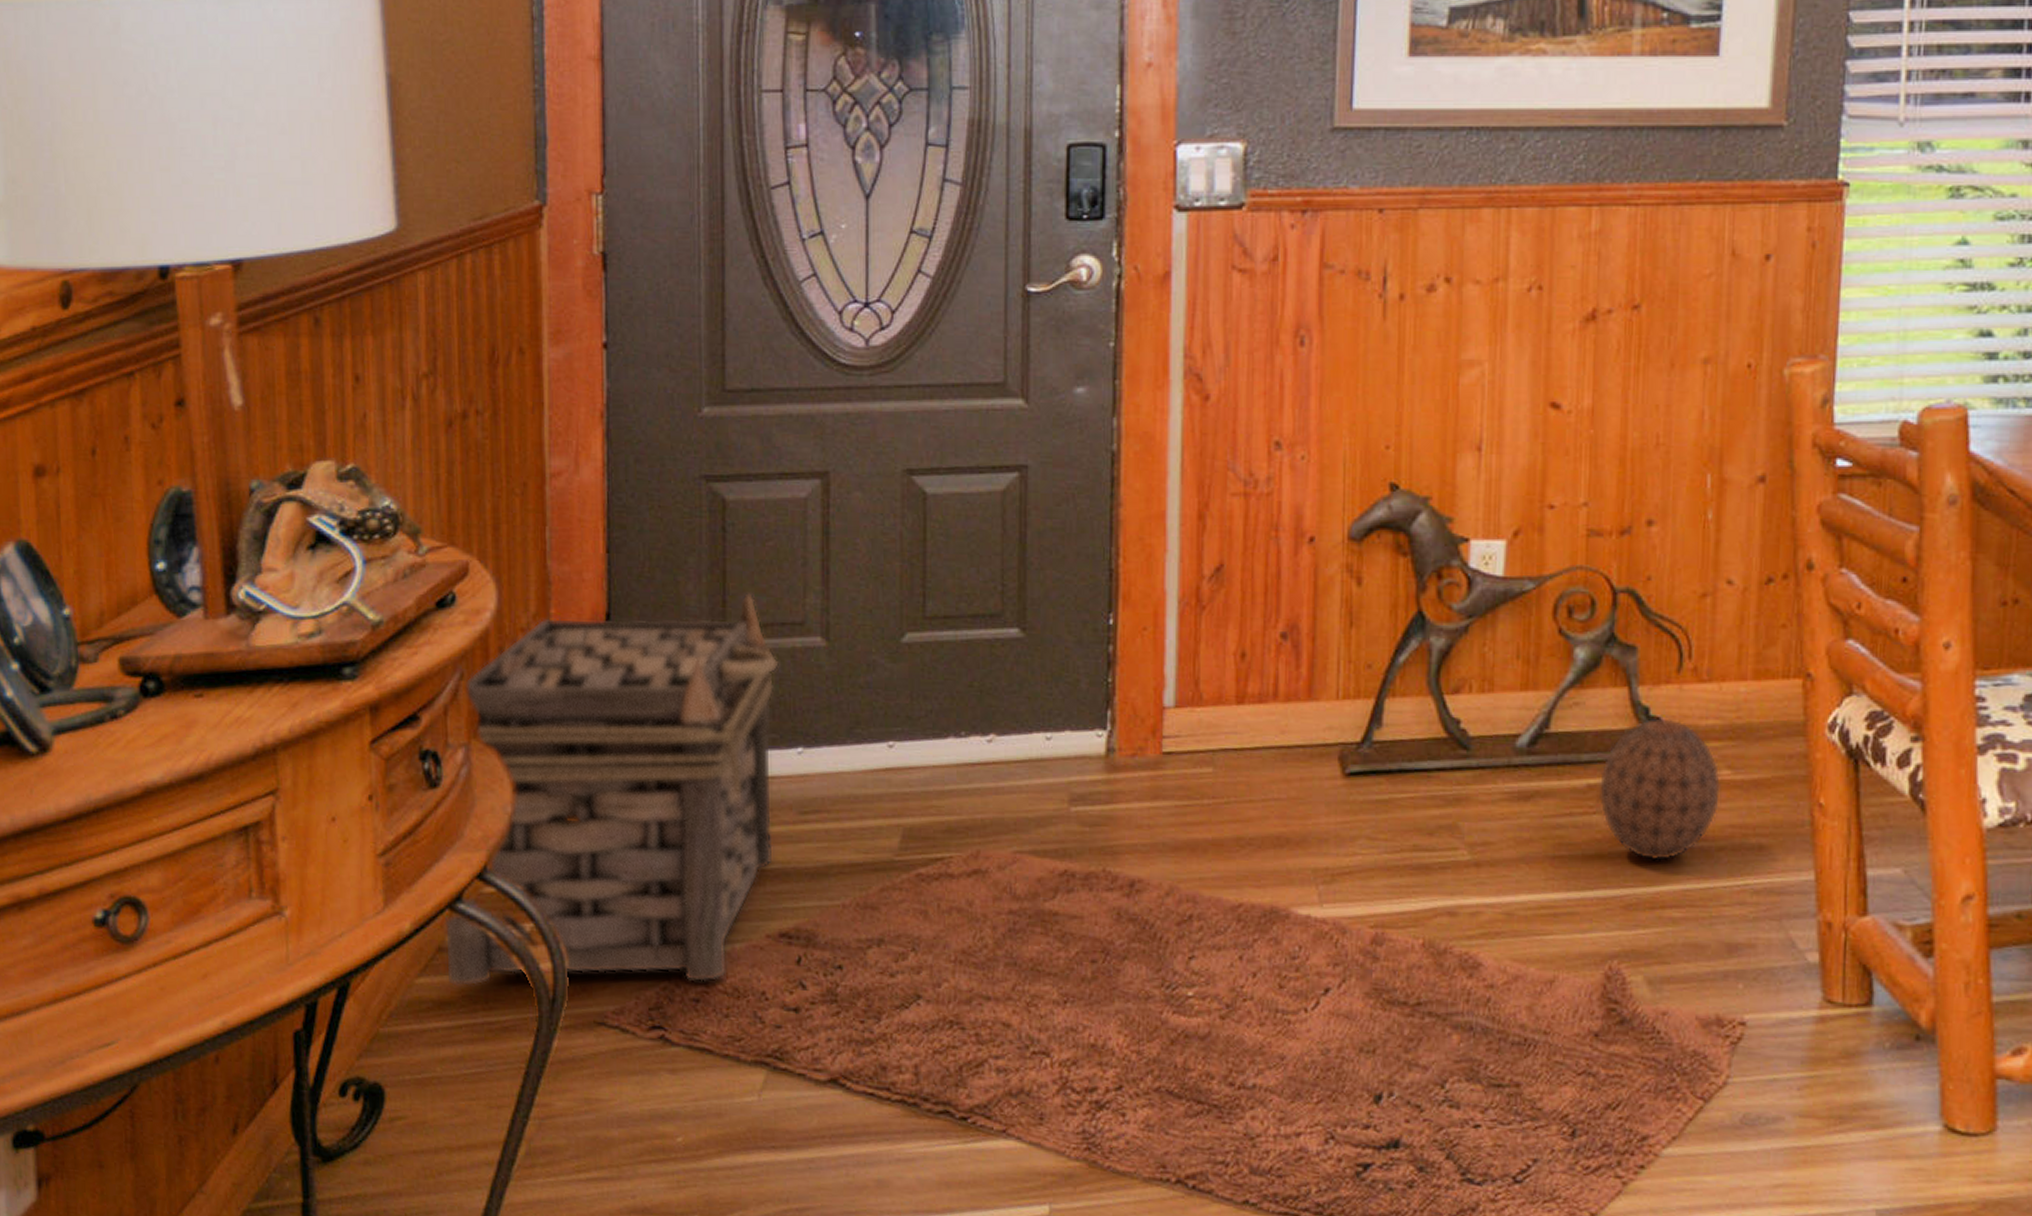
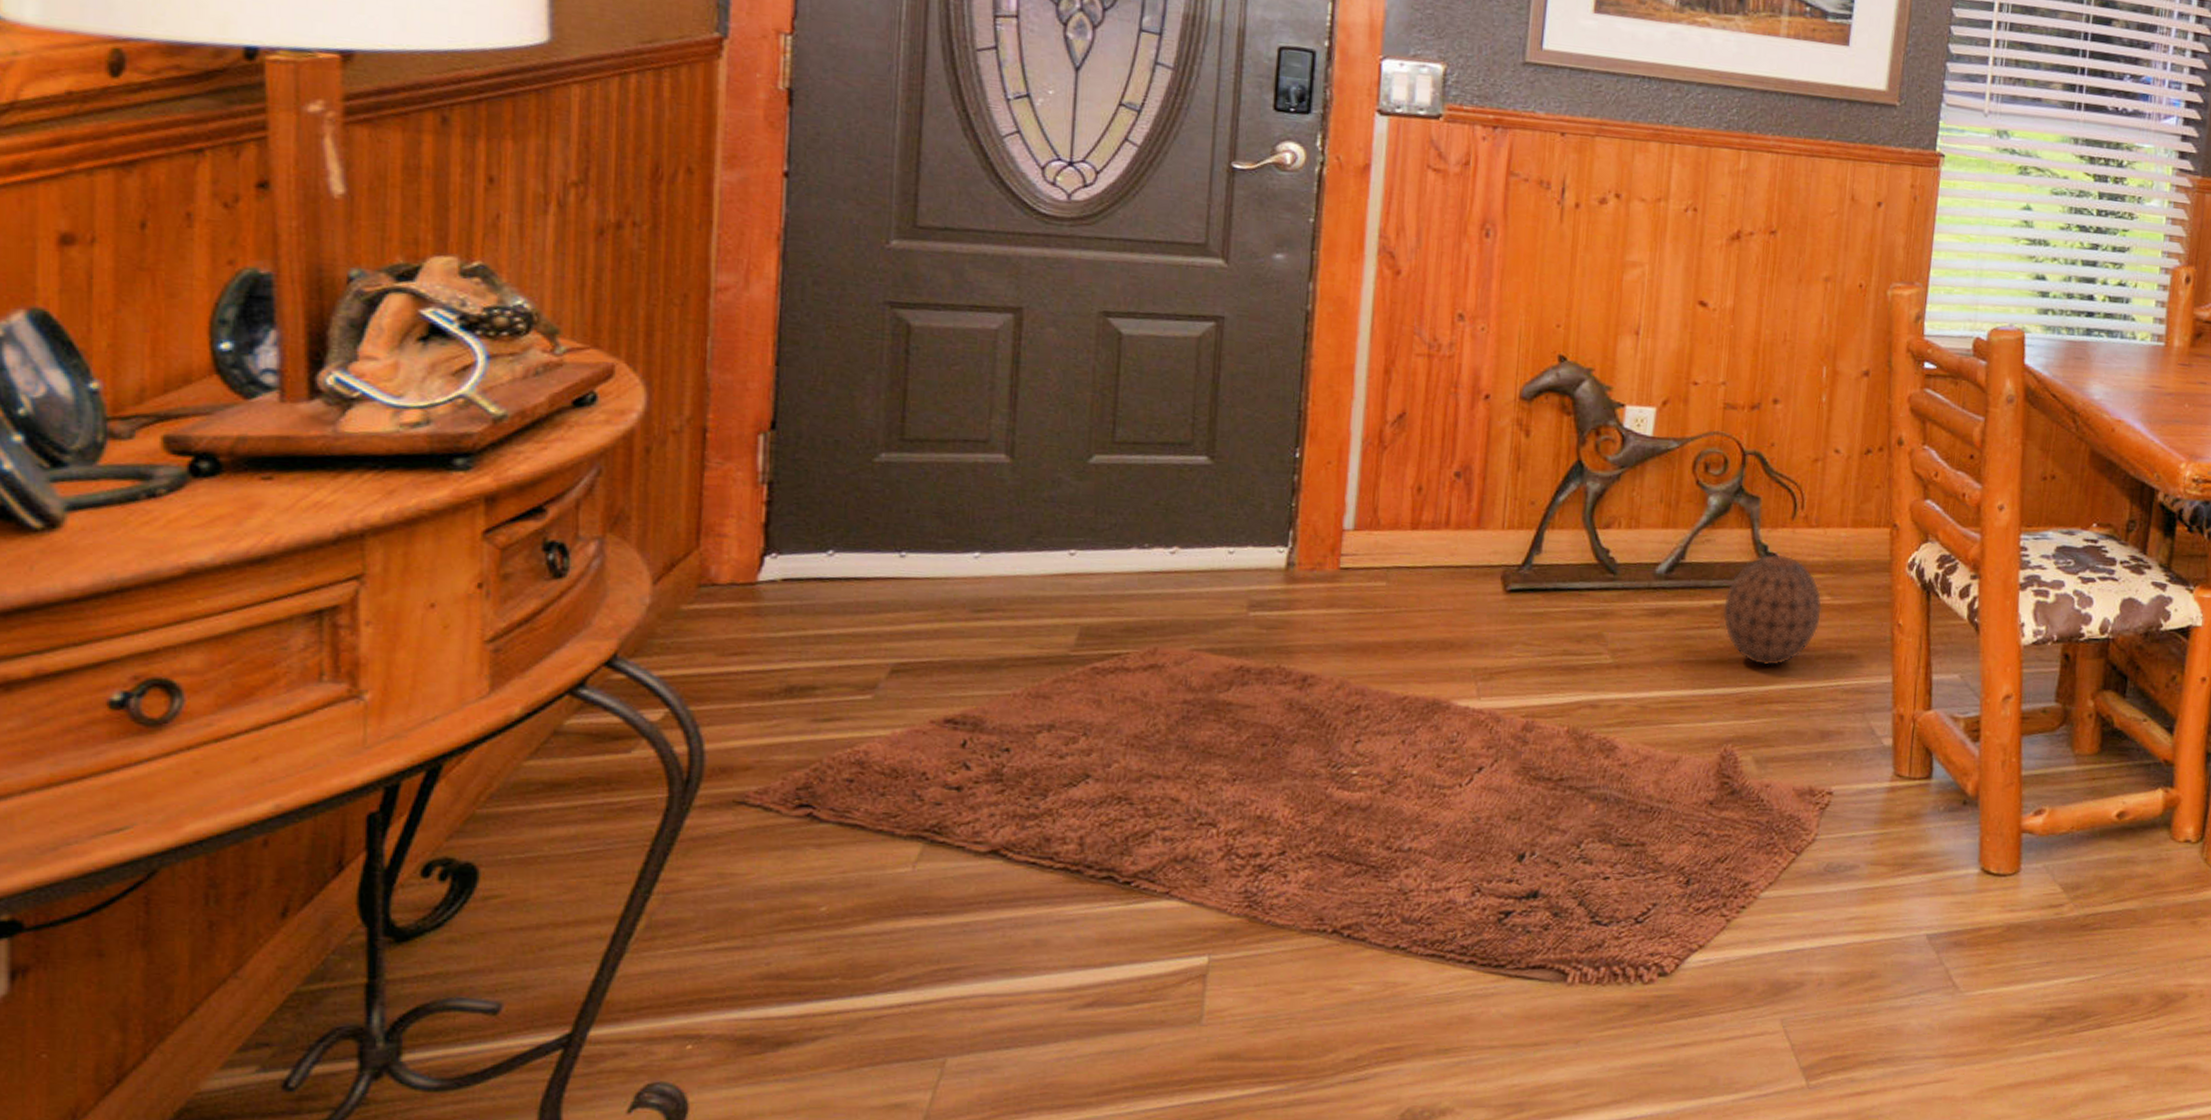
basket: present [444,593,779,987] -> none [561,411,959,769]

